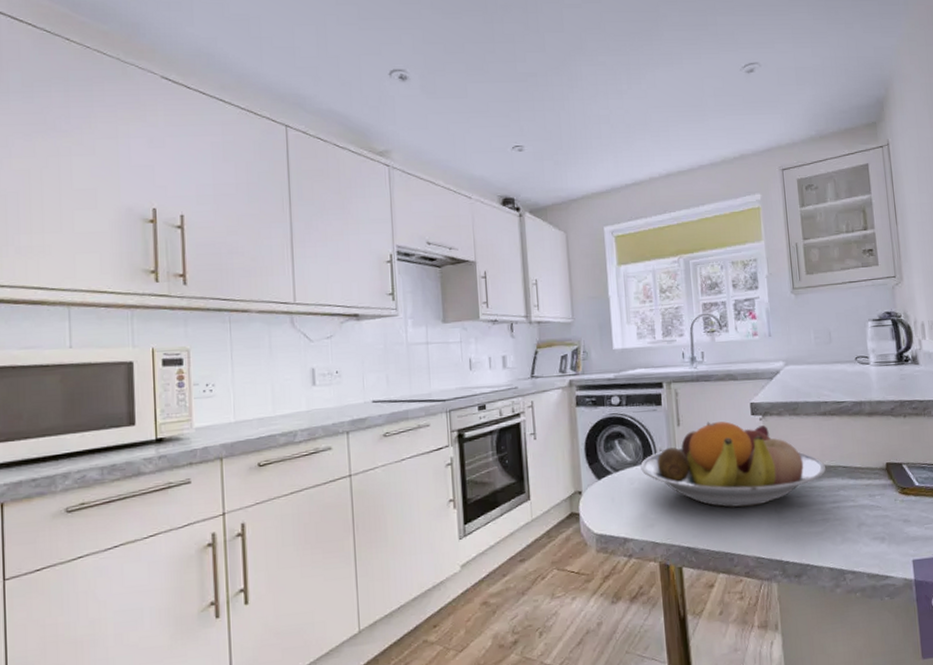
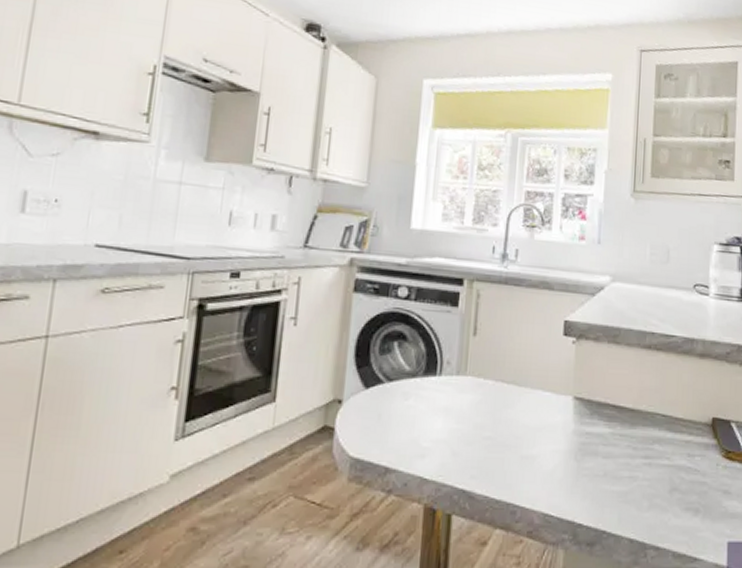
fruit bowl: present [640,421,826,508] -> none [420,336,642,449]

